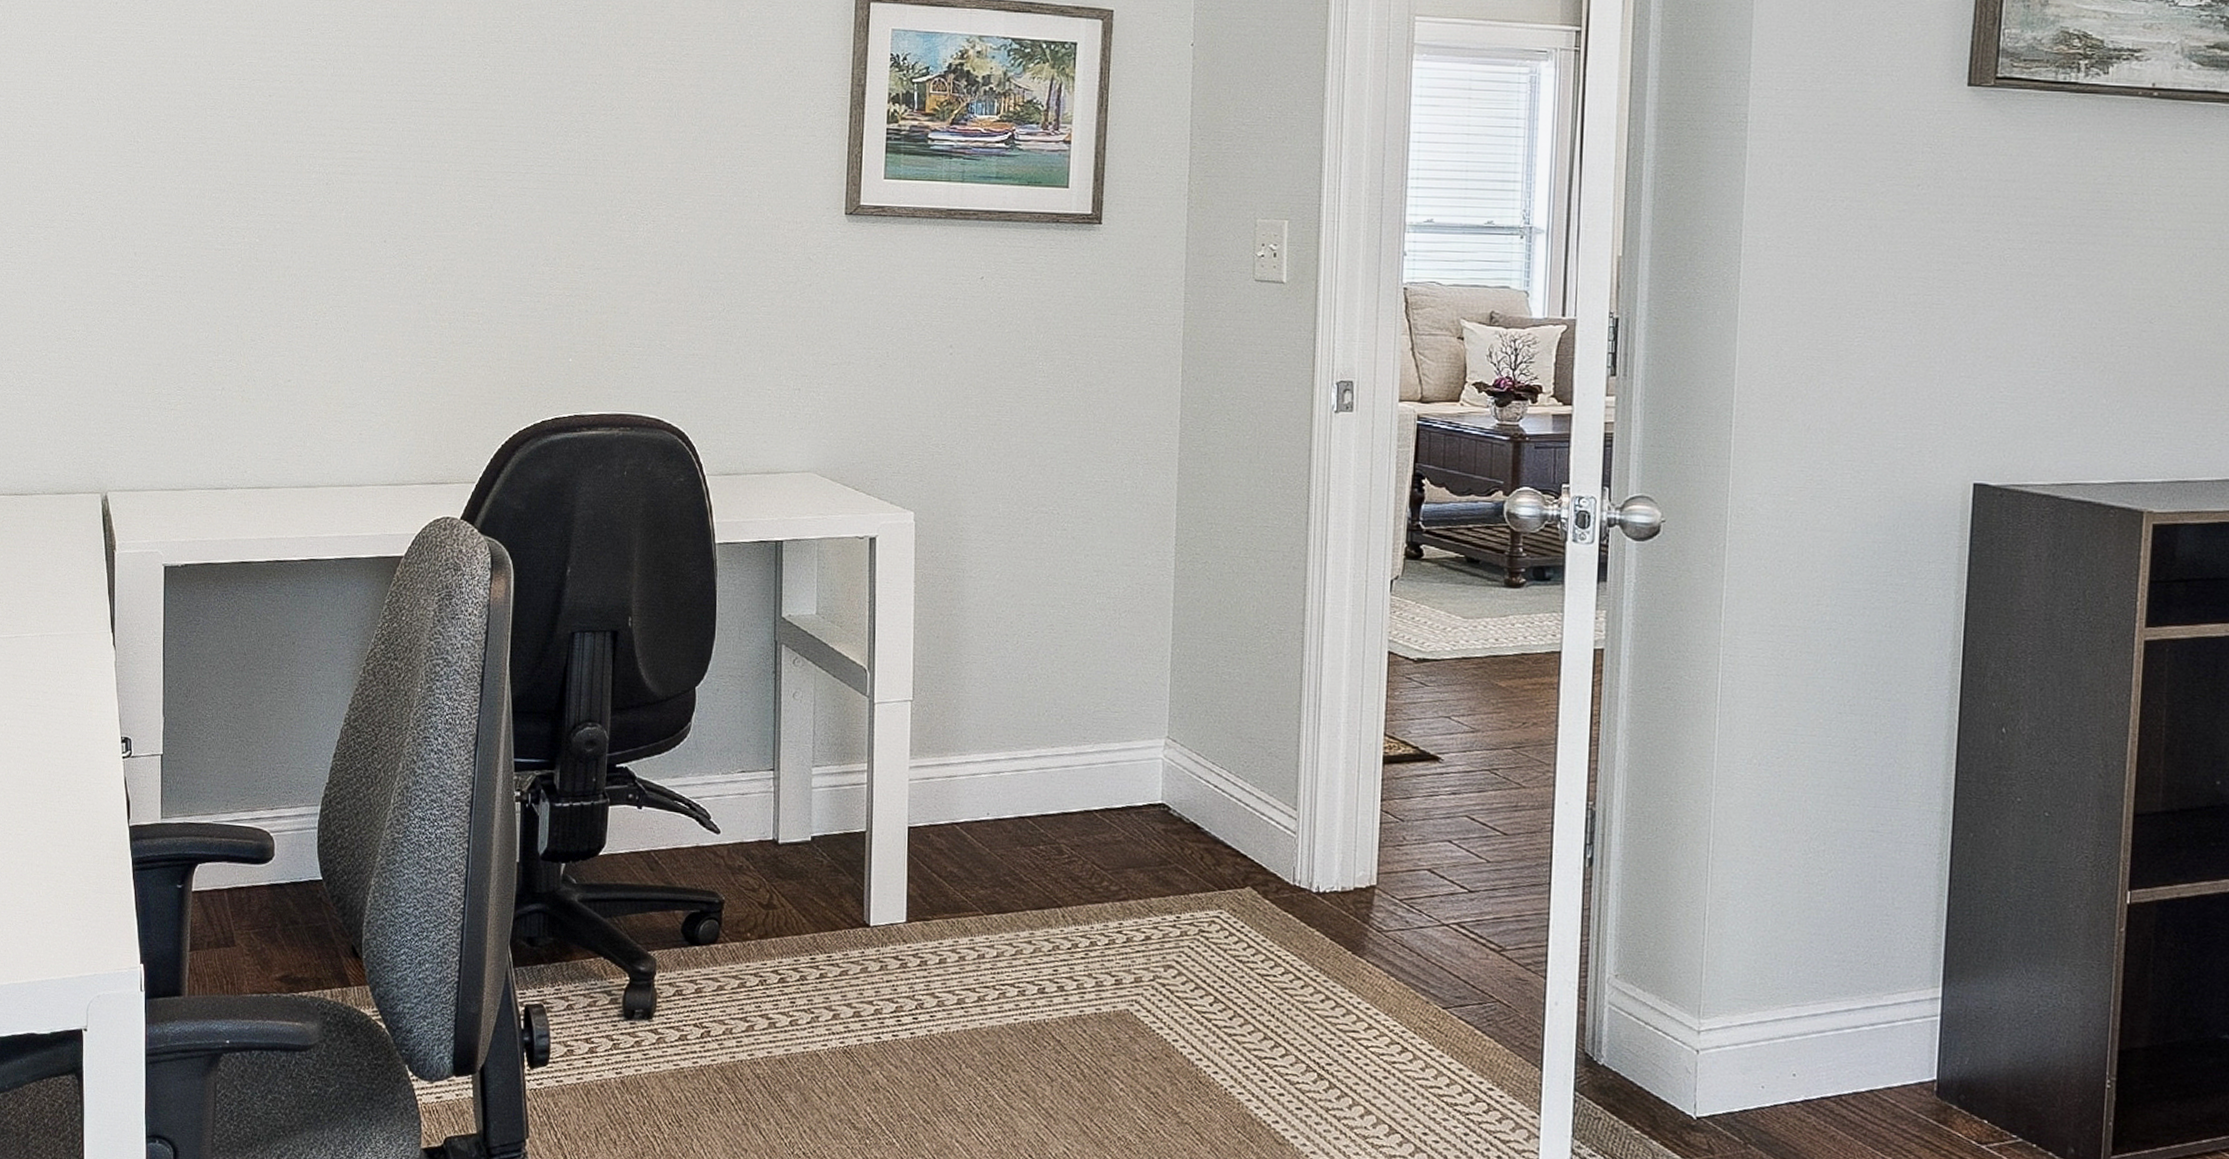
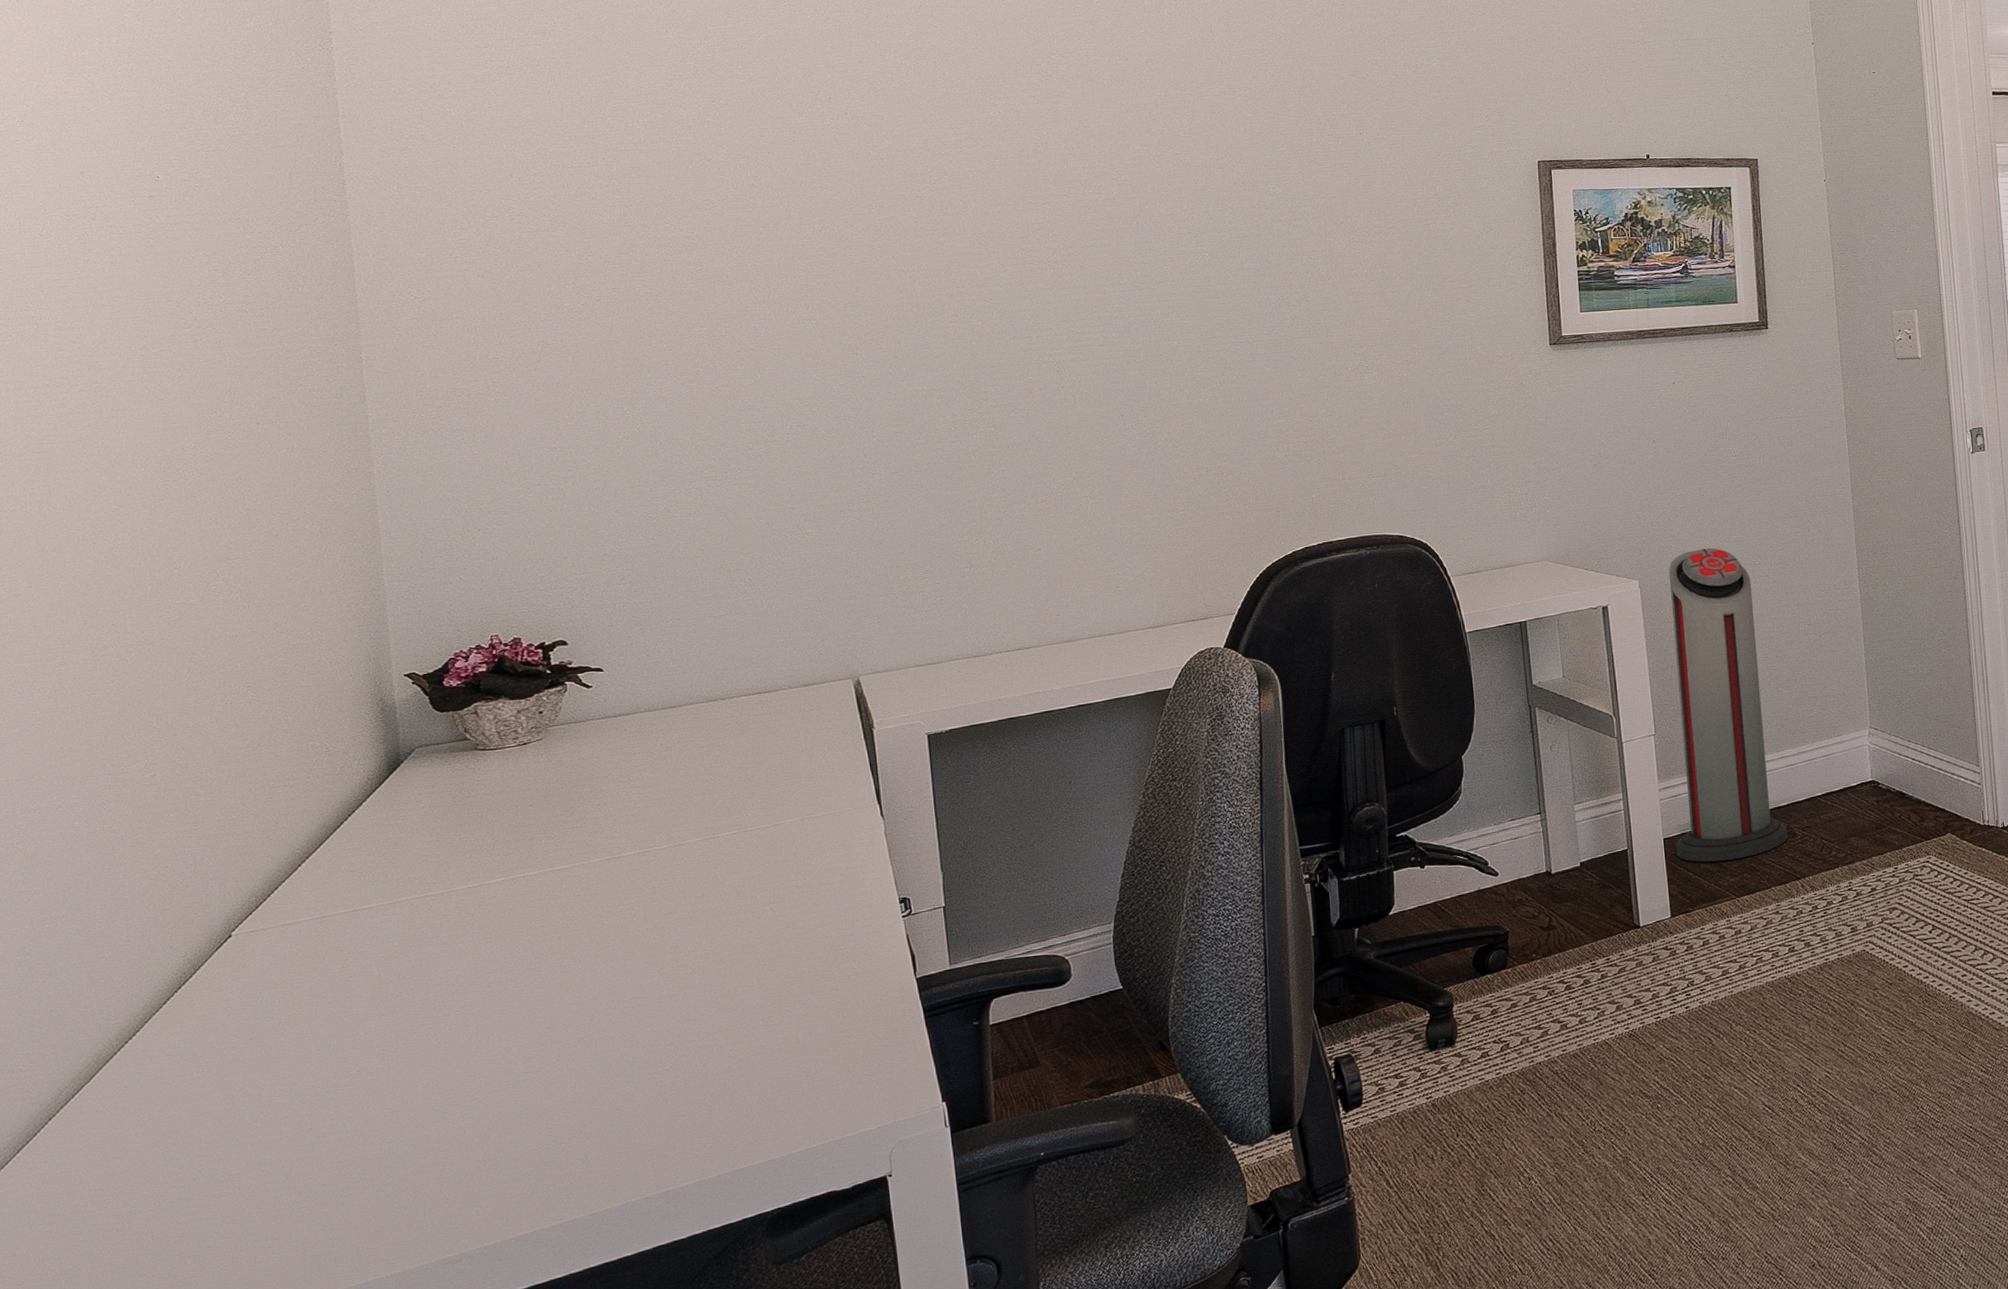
air purifier: none [921,484,1054,869] -> present [1668,548,1788,863]

